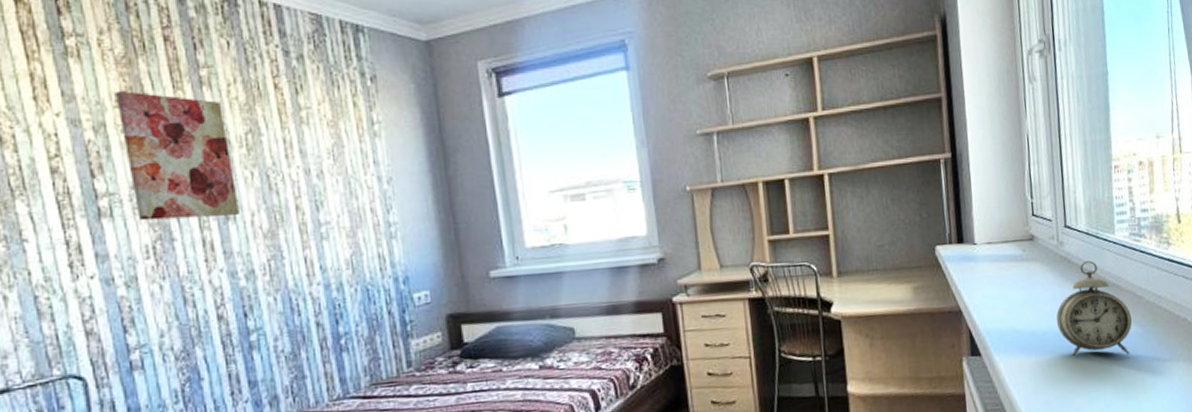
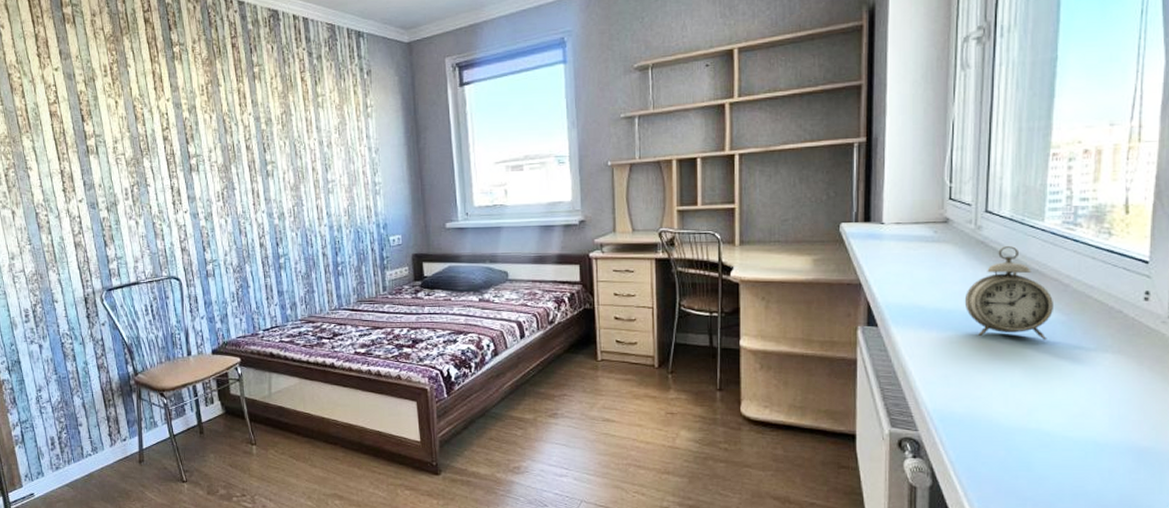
wall art: present [116,90,239,221] -> none [202,83,276,175]

